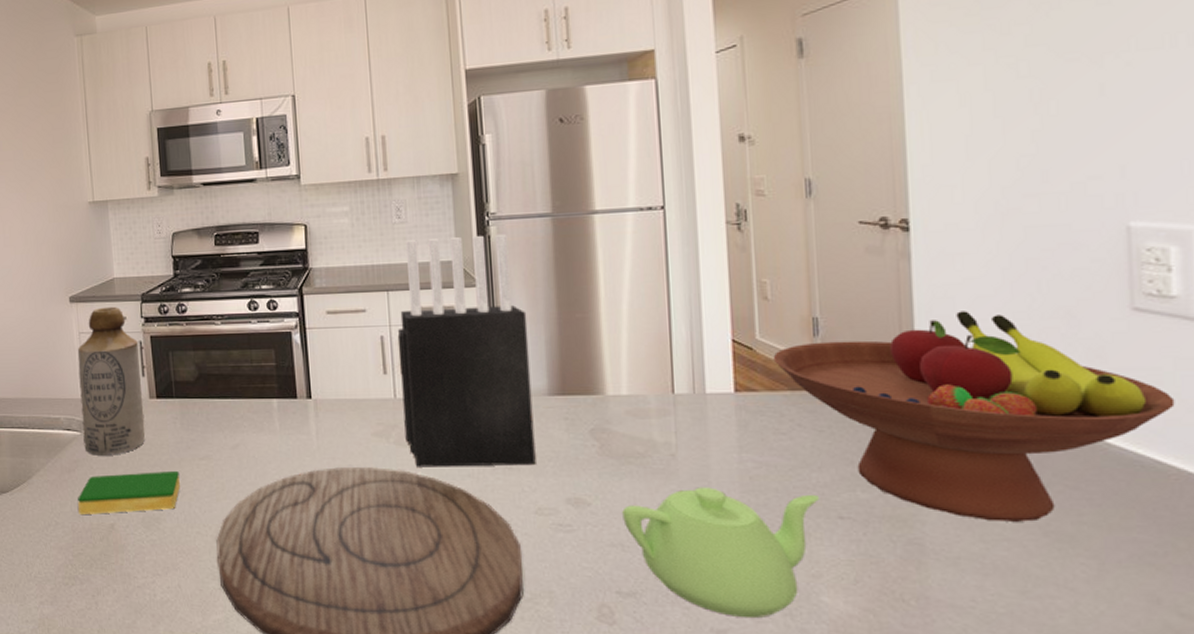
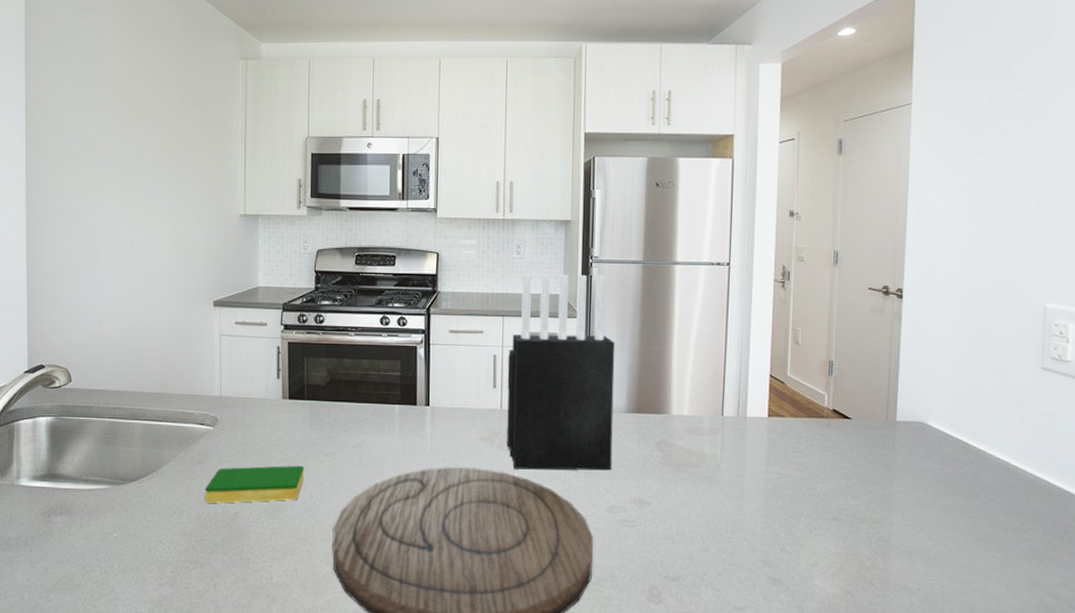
bottle: present [77,306,145,456] -> none [216,312,276,450]
teapot: present [622,487,819,619] -> none [675,492,821,598]
fruit bowl: present [773,311,1175,522] -> none [798,362,1062,525]

